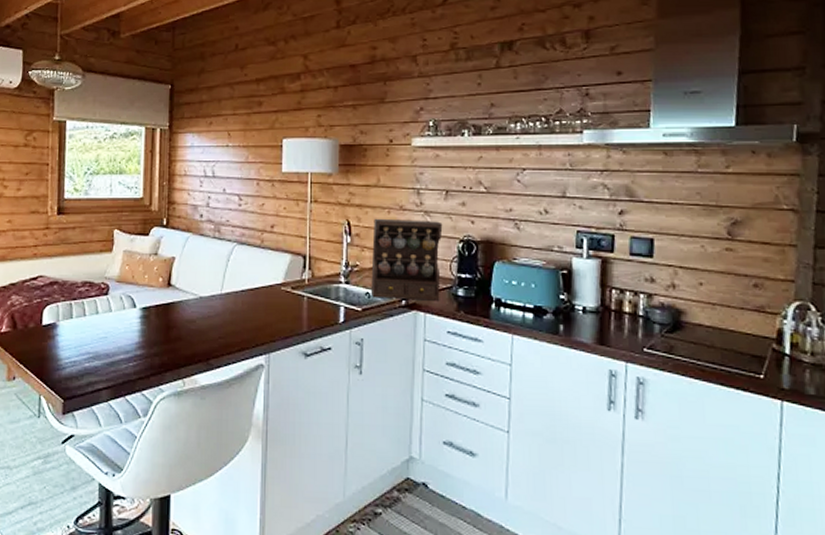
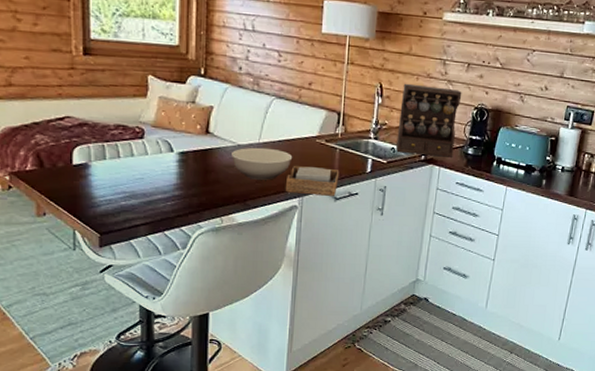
bowl: none [194,299,257,335] -> present [232,147,293,180]
napkin holder: none [250,317,309,353] -> present [285,165,340,197]

